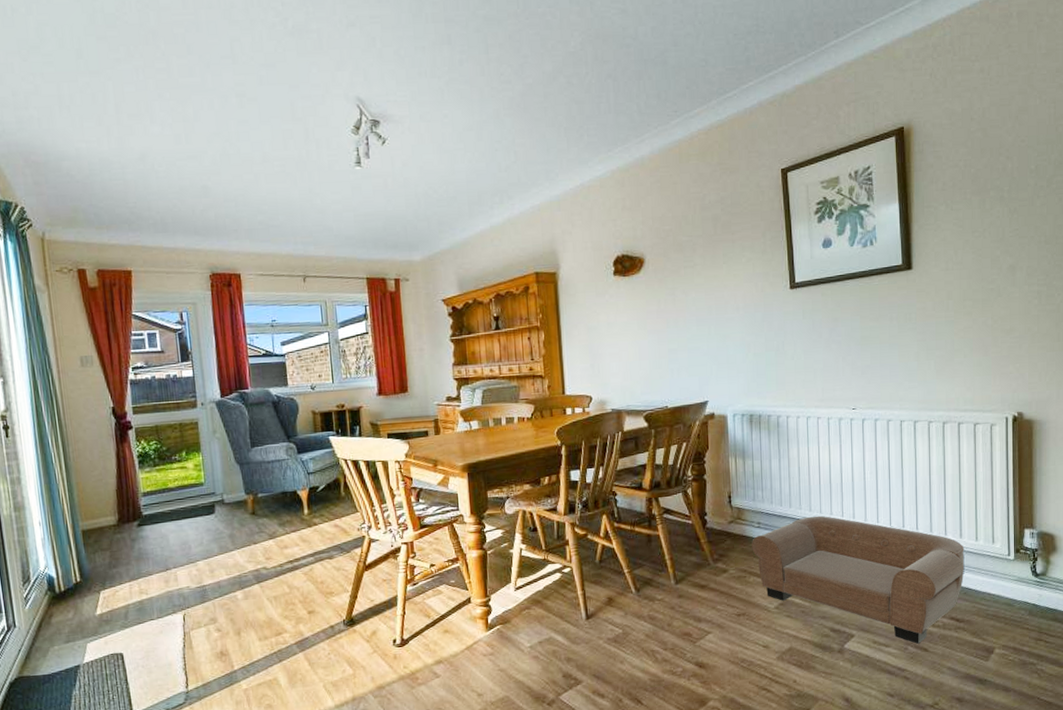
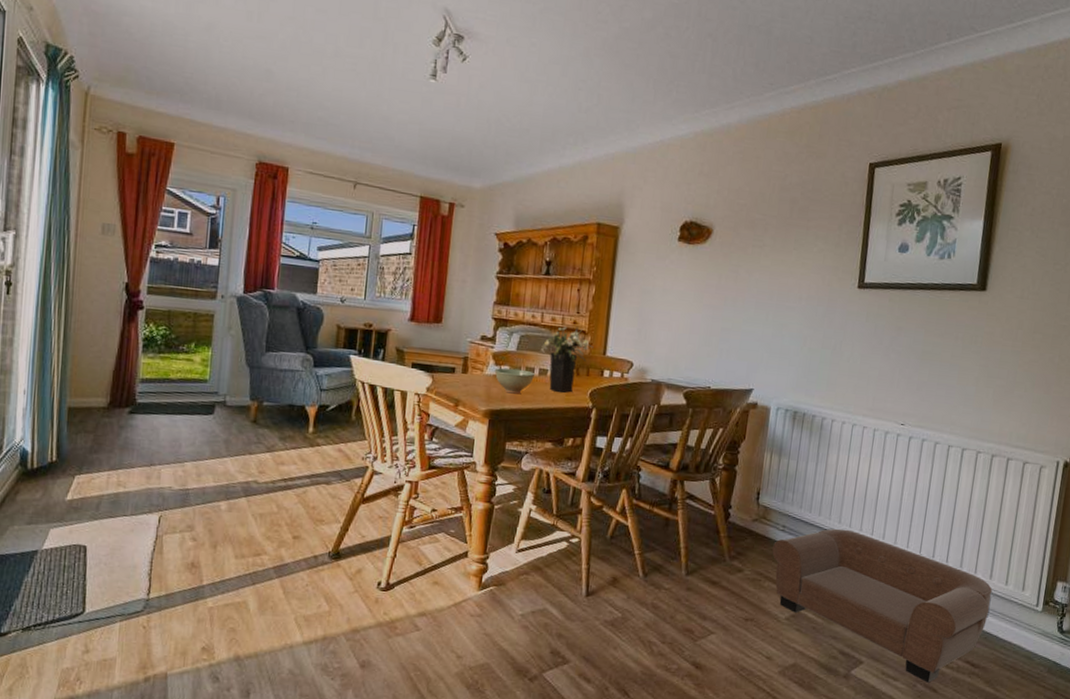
bowl: none [464,421,503,446] -> present [494,368,536,394]
flower arrangement: none [503,373,552,437] -> present [539,327,594,394]

